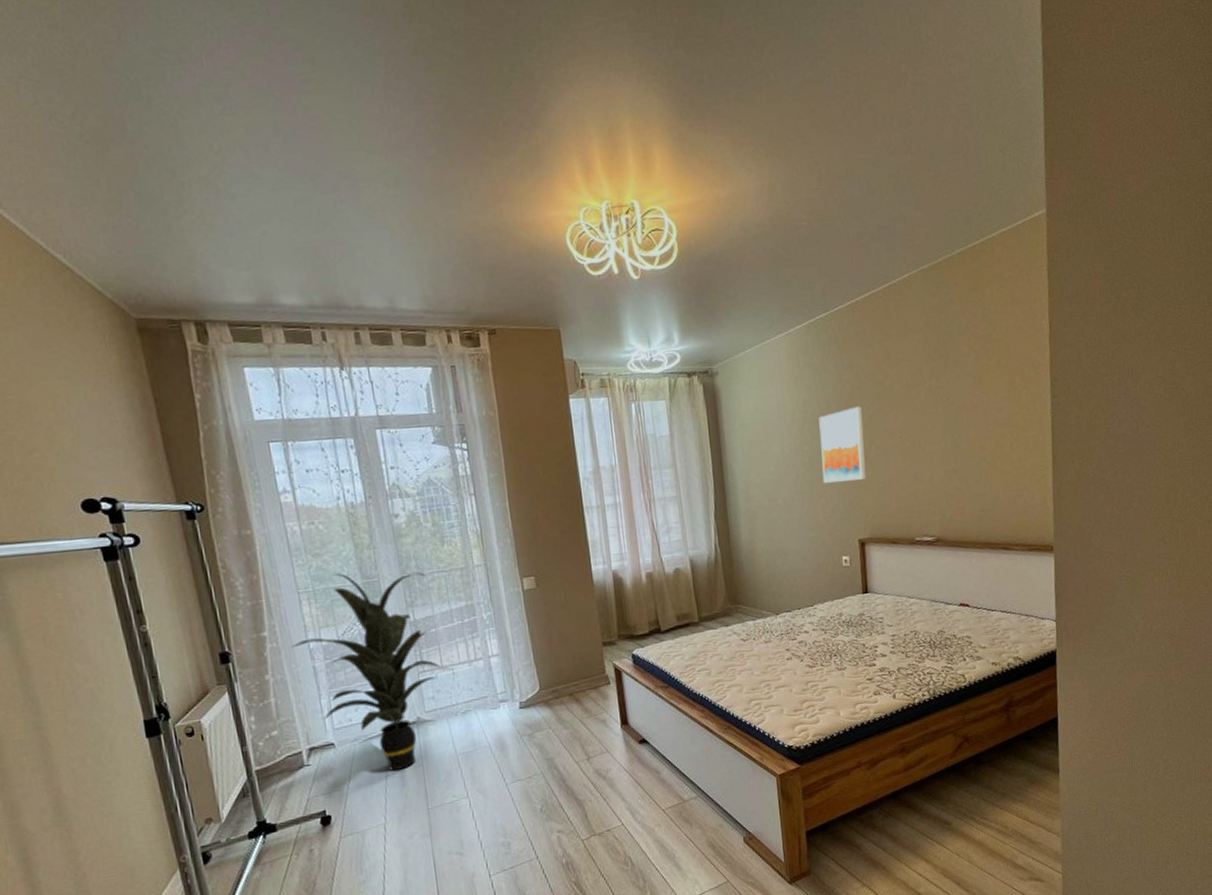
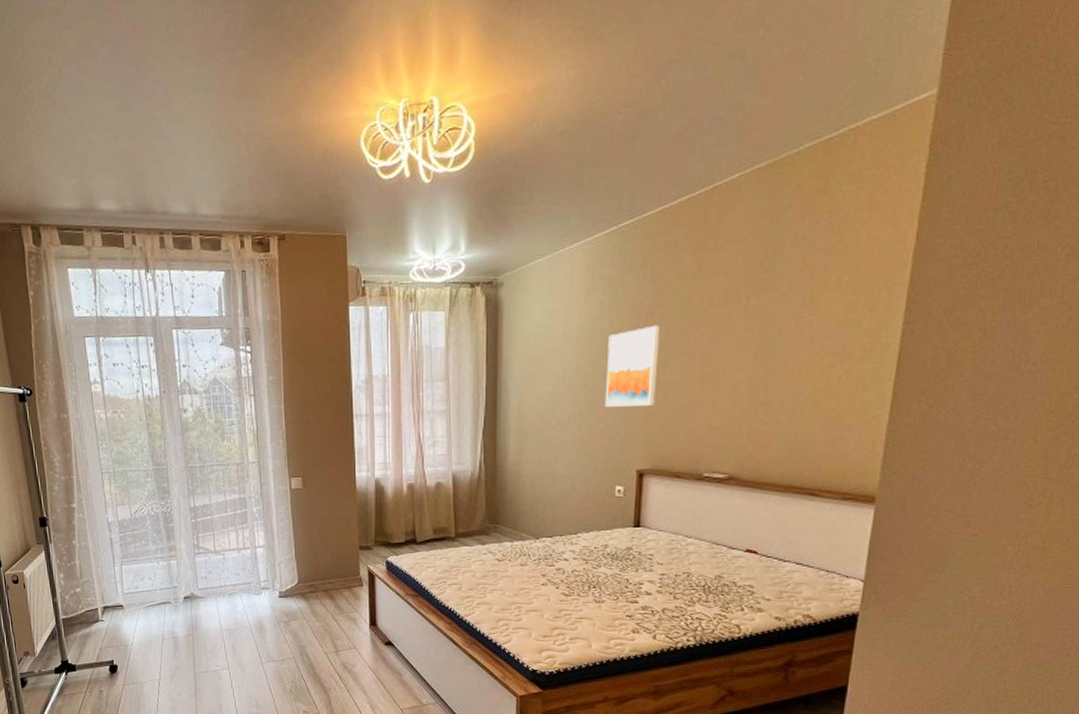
indoor plant: present [292,571,443,772] -> none [95,459,215,637]

